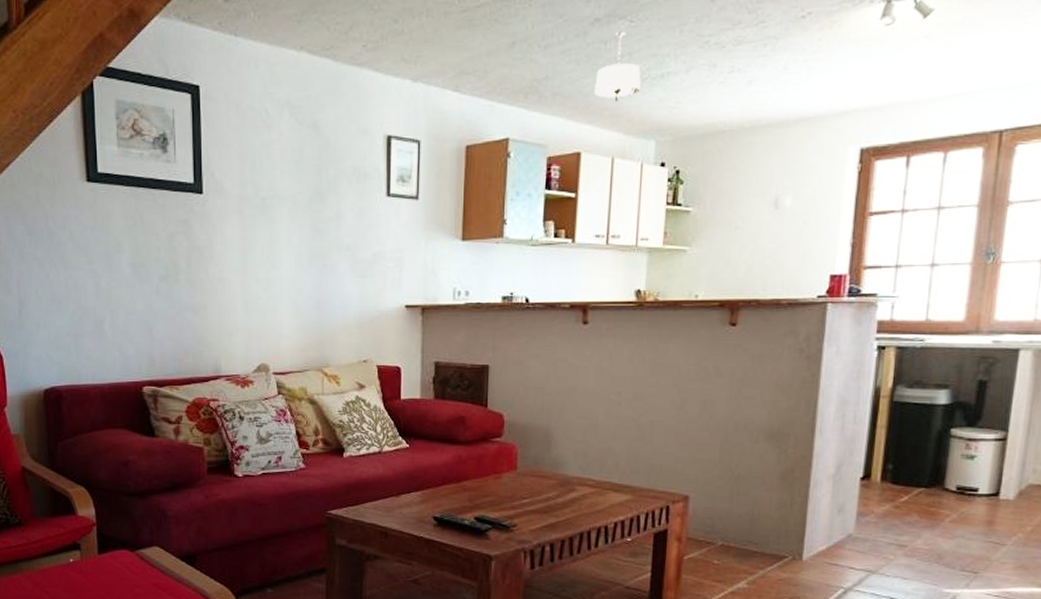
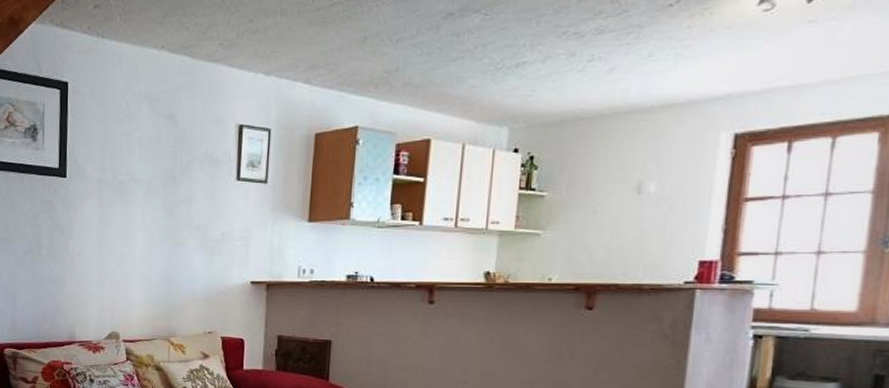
pendant light: present [594,31,641,101] -> none [446,24,495,90]

